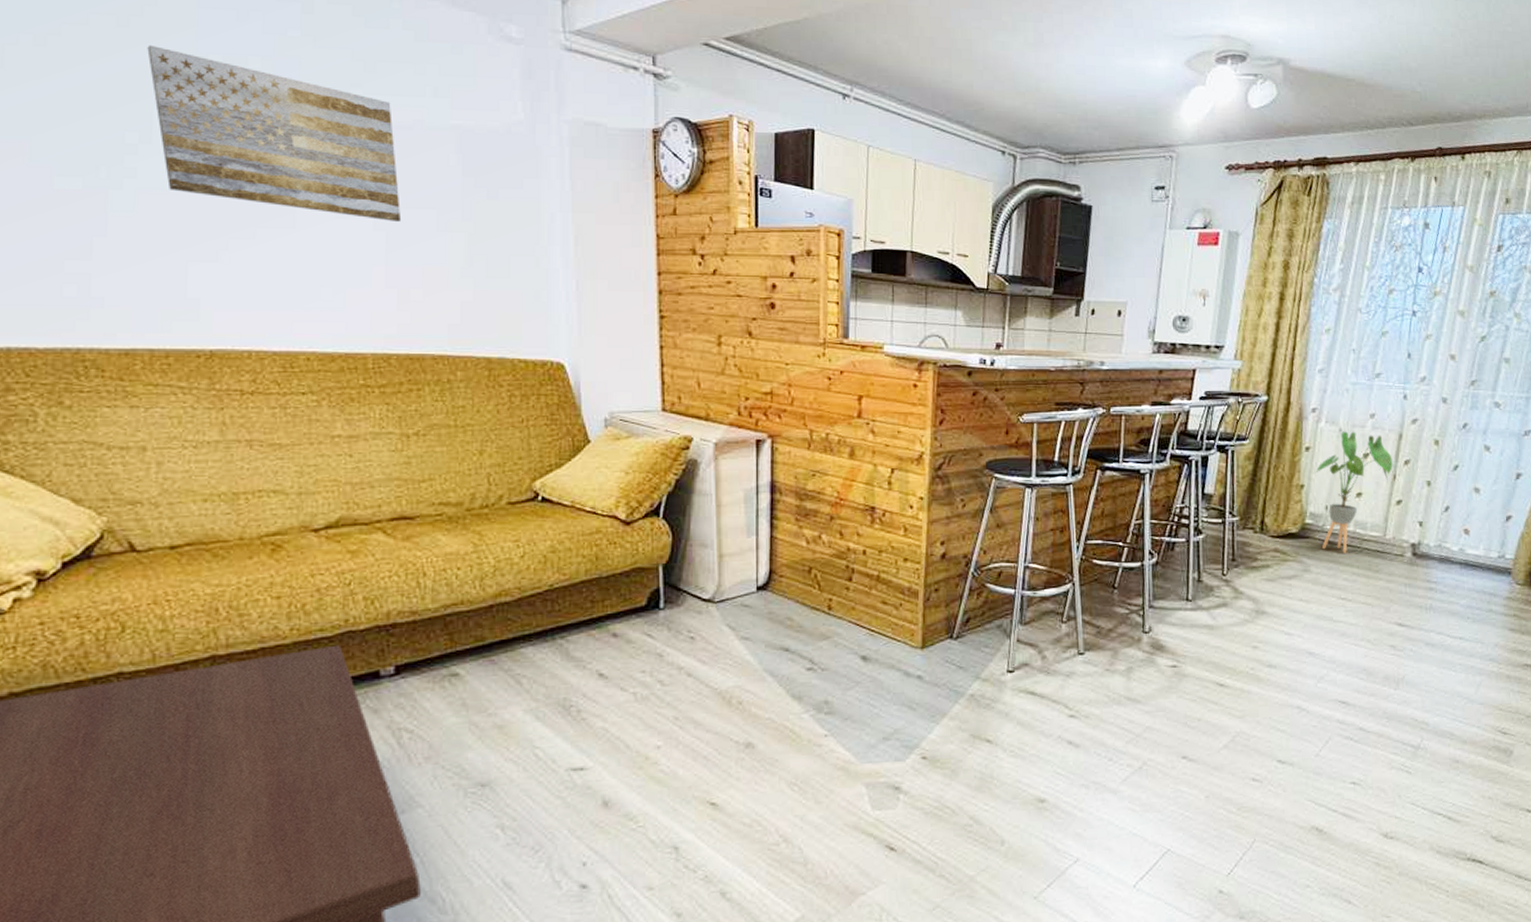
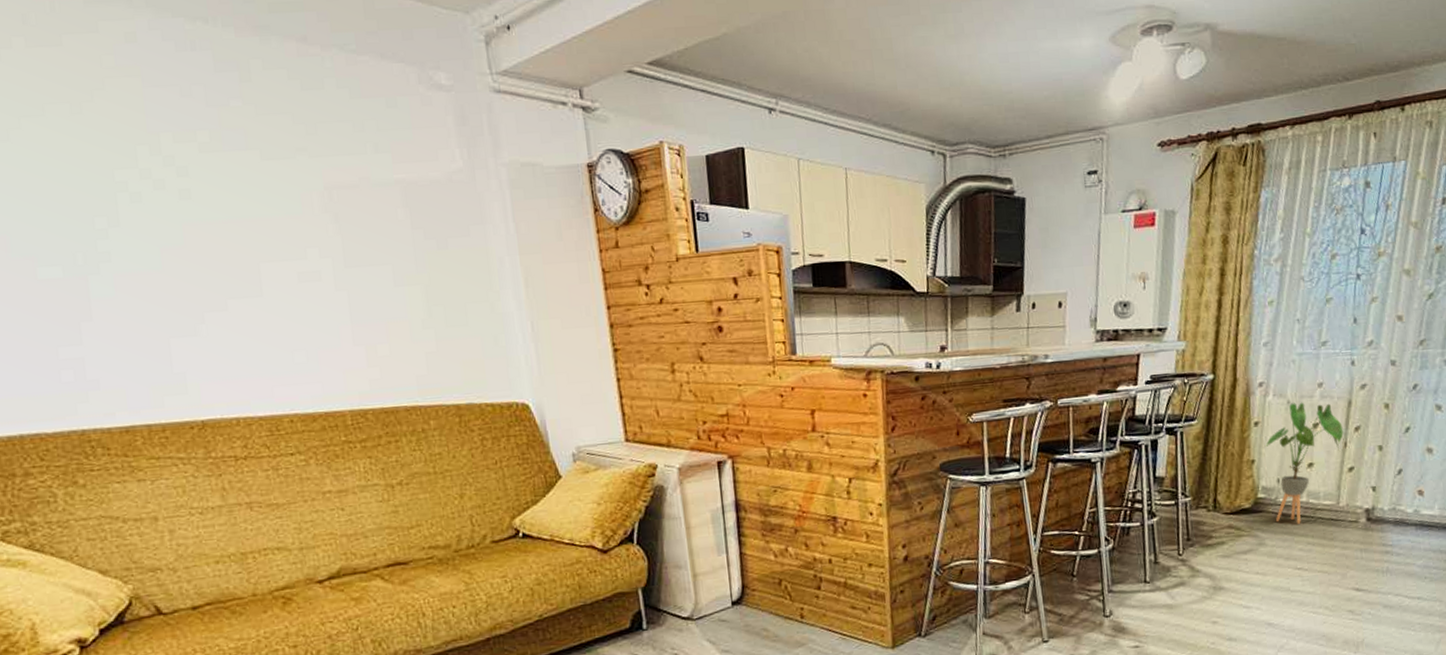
wall art: present [147,44,402,222] -> none [102,129,360,281]

